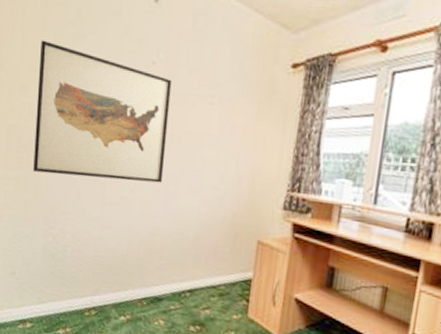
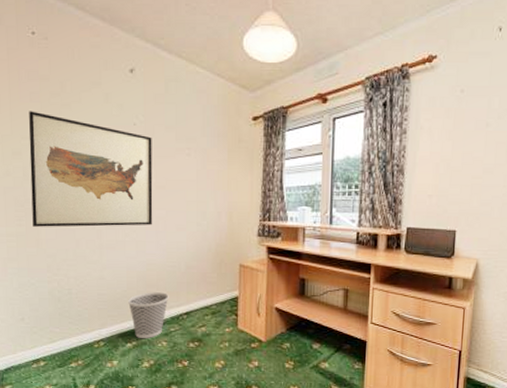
wastebasket: none [126,260,173,314] -> present [128,292,169,339]

